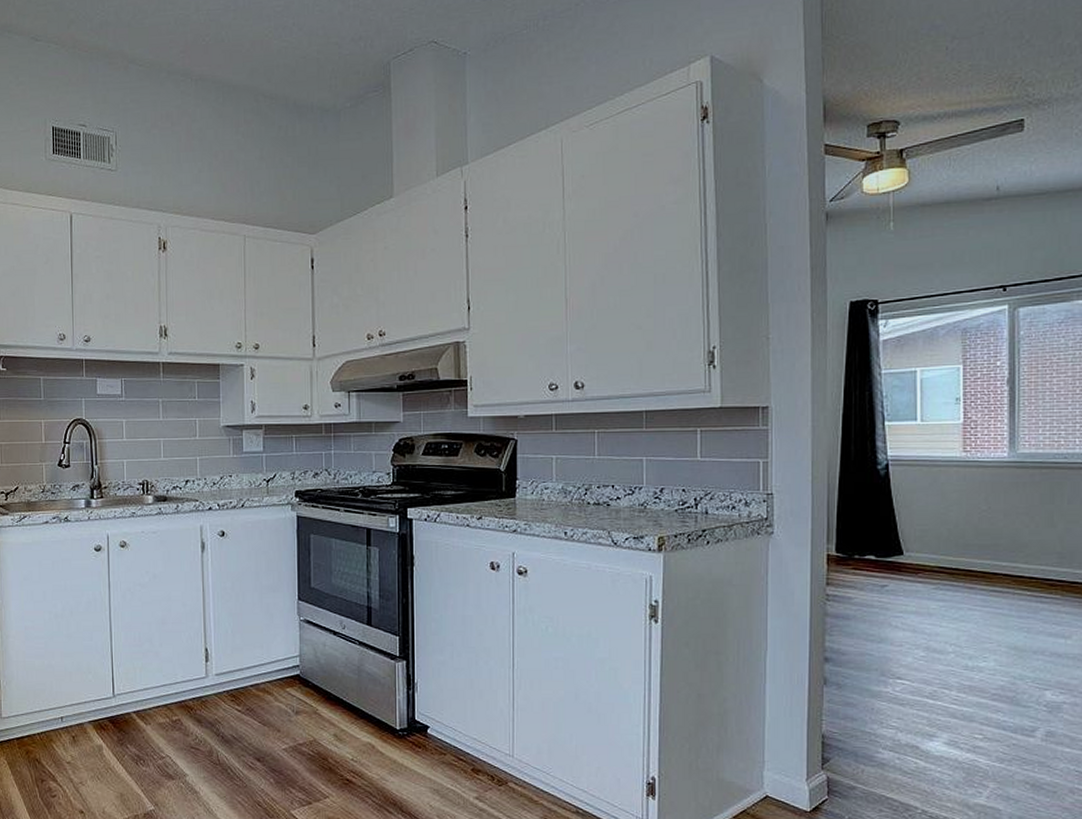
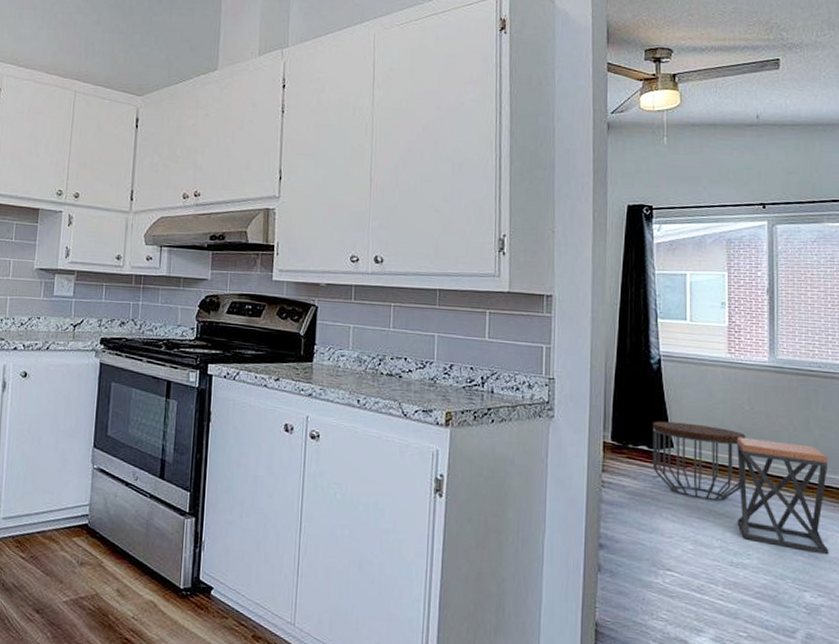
side table: none [880,528,983,605] -> present [652,421,746,501]
stool: none [972,538,1073,652] -> present [737,436,829,555]

